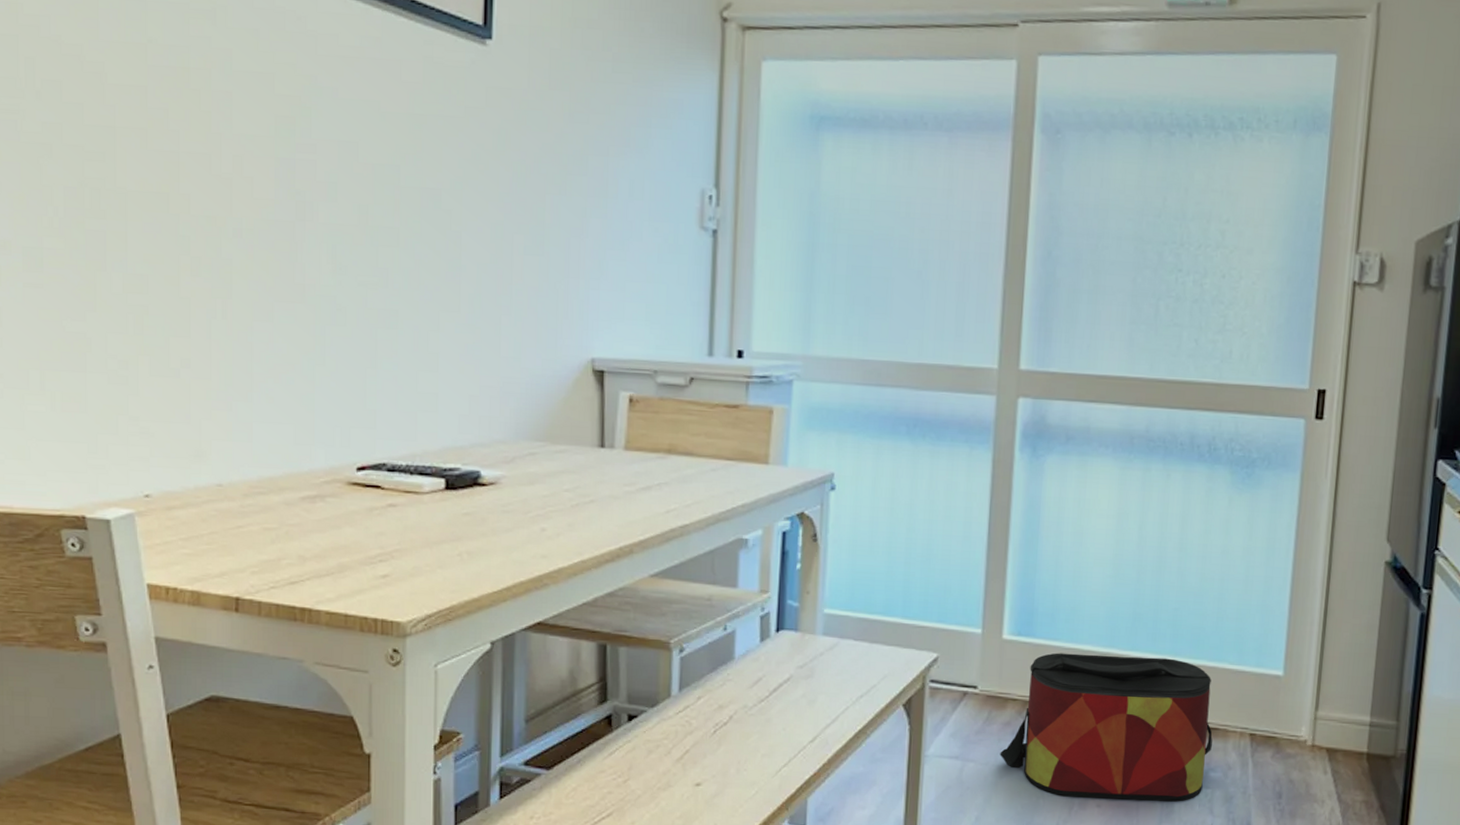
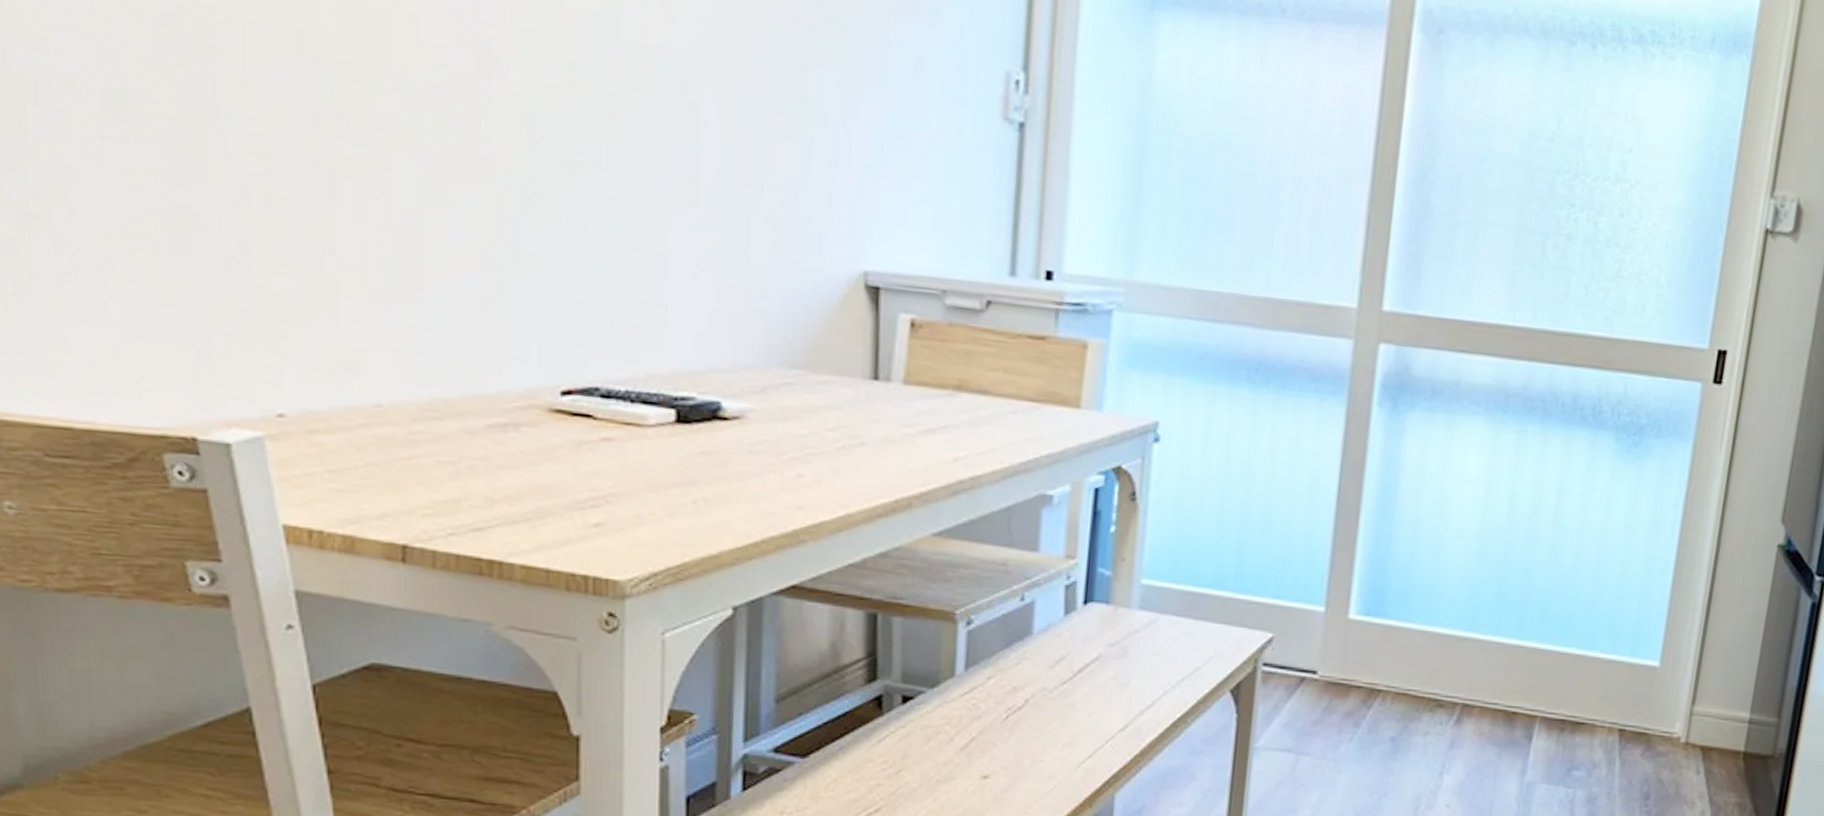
bag: present [1000,653,1213,802] -> none [1339,635,1581,802]

